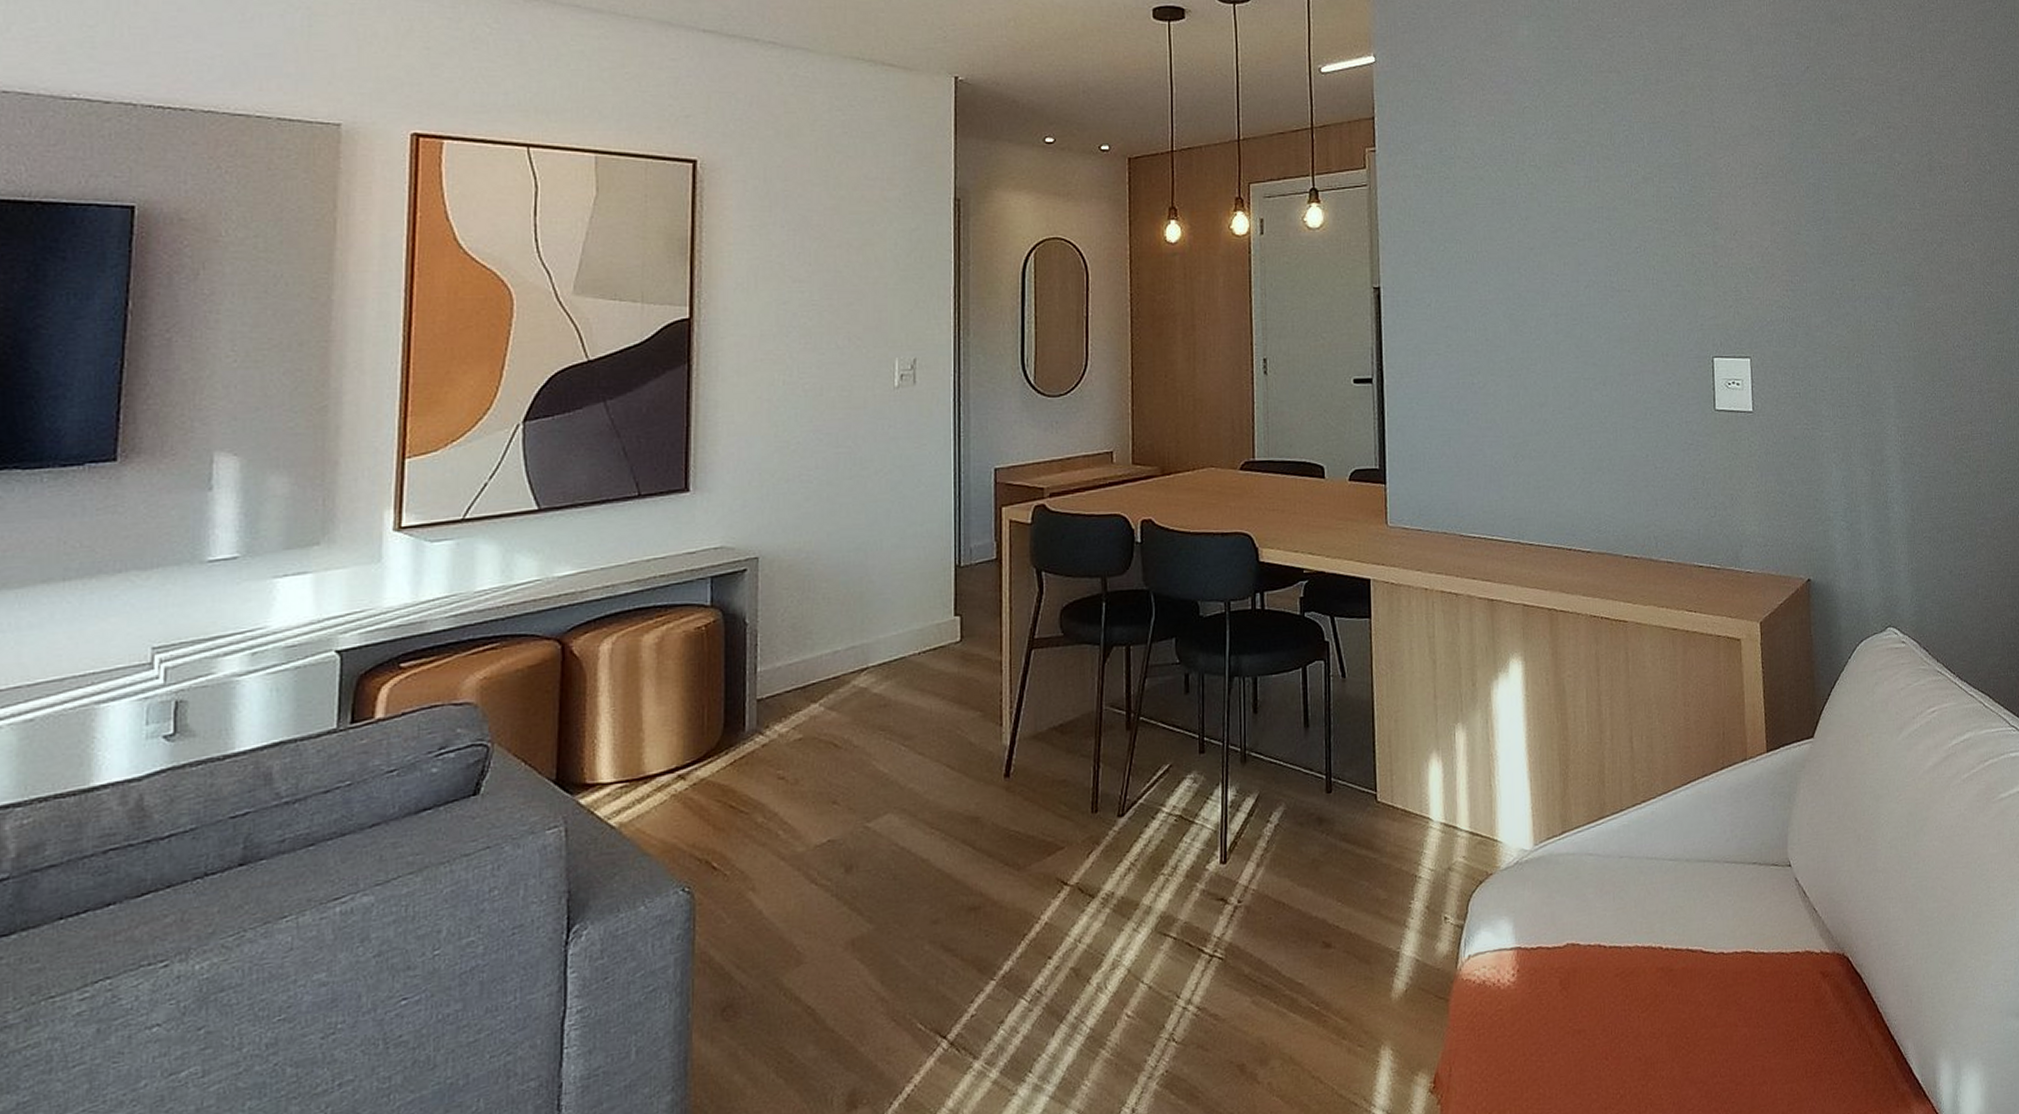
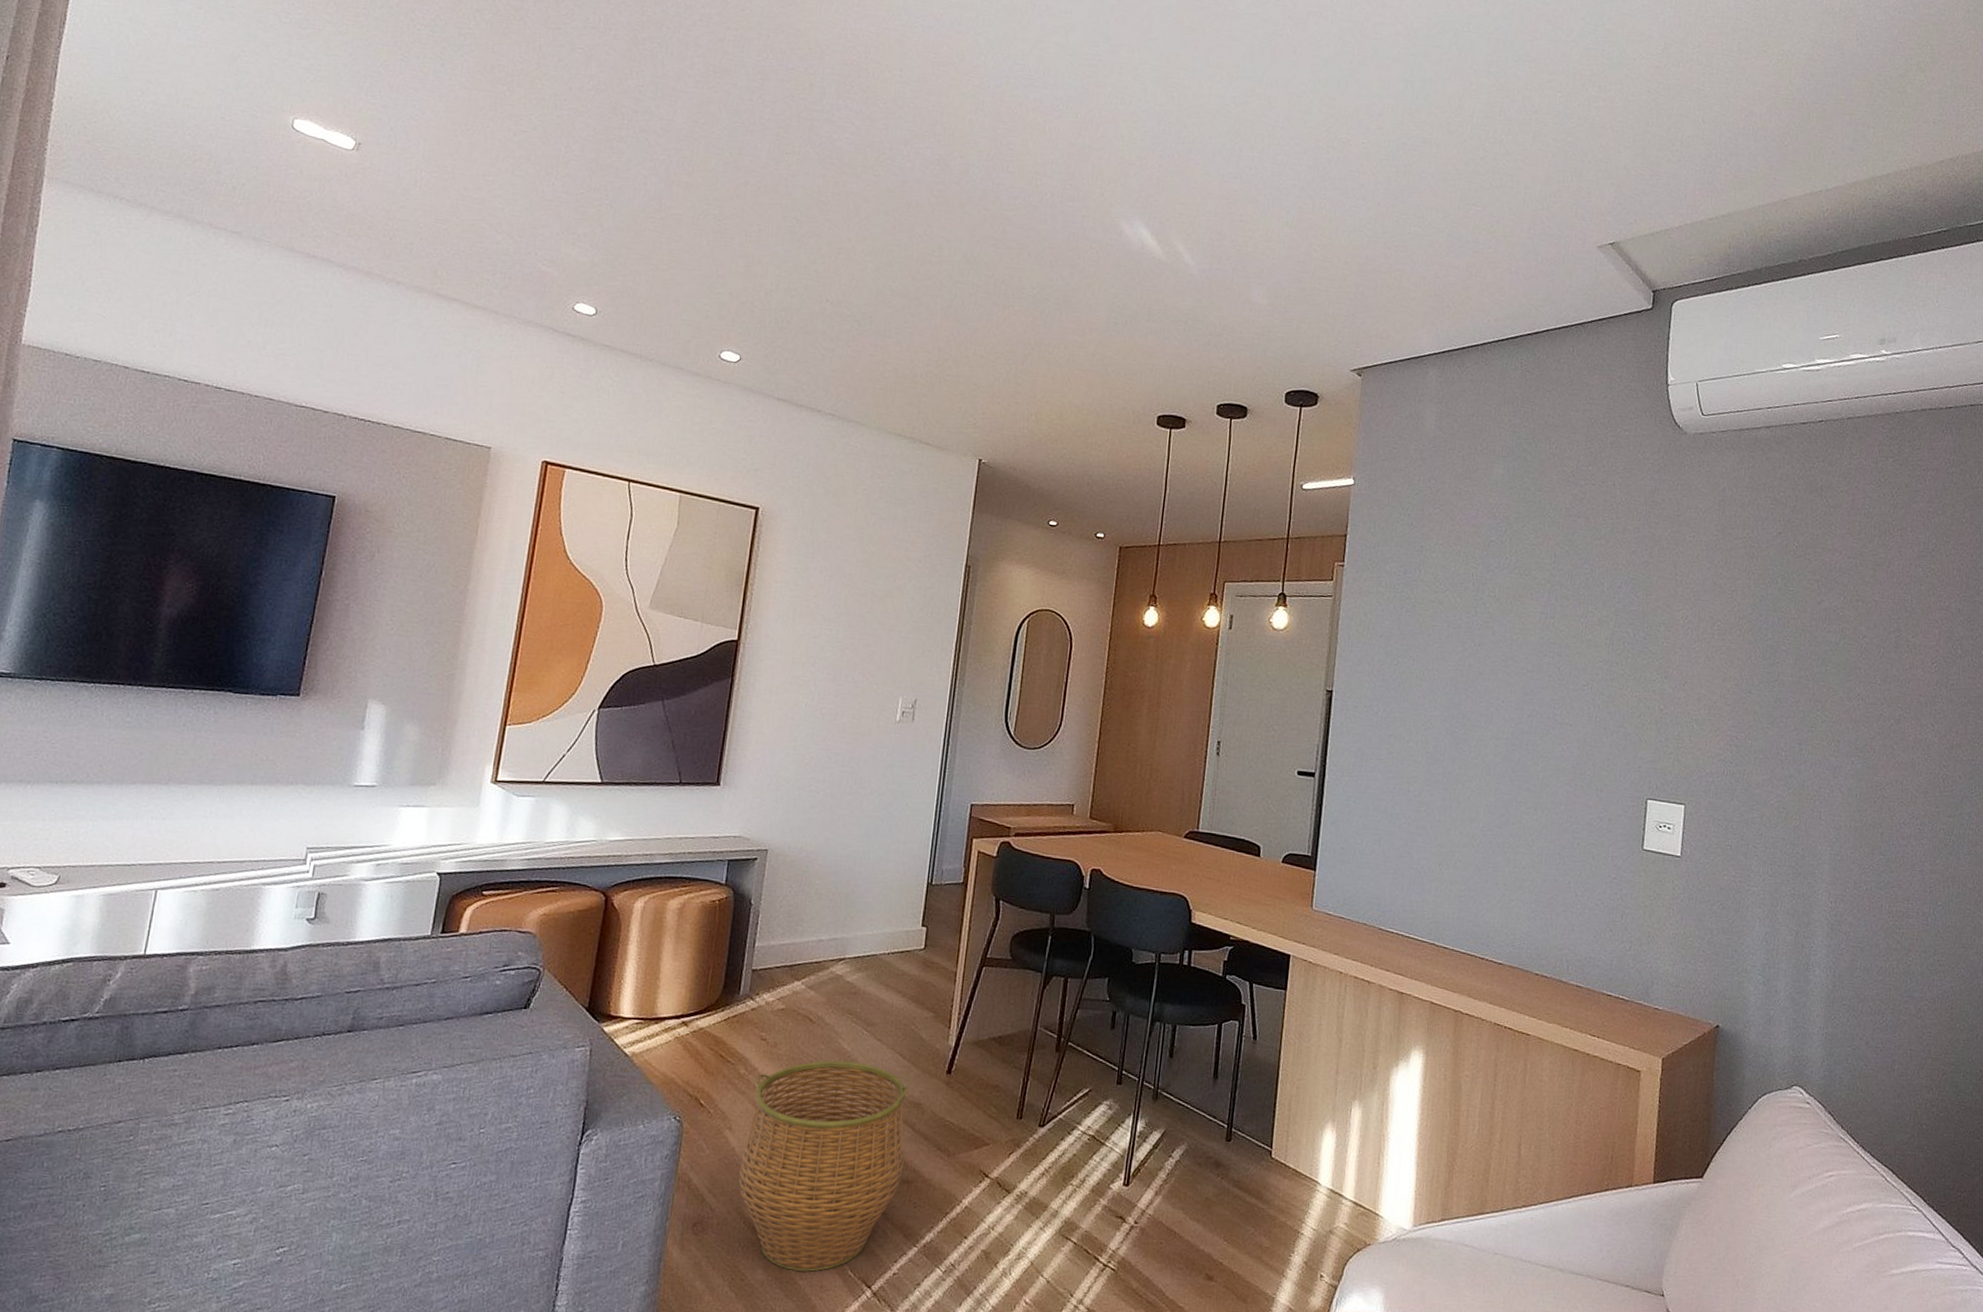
basket: none [770,783,967,1039] -> present [738,1060,909,1272]

